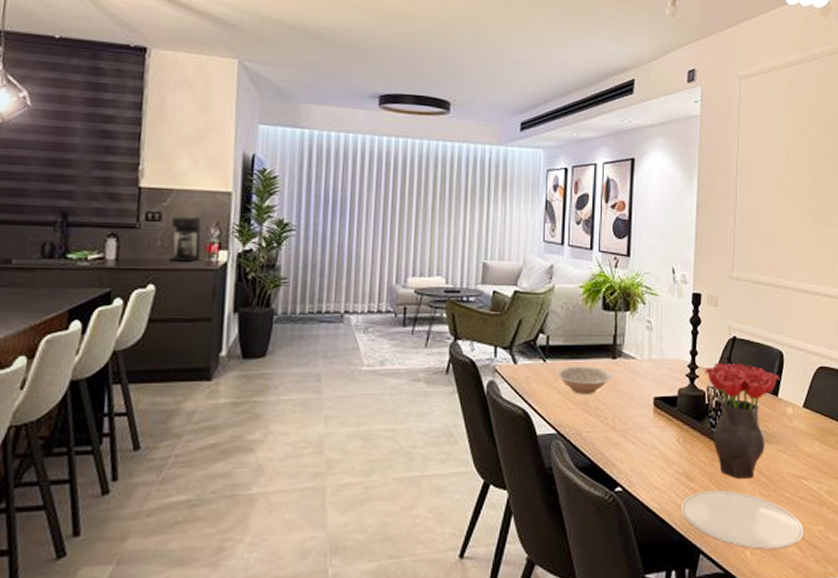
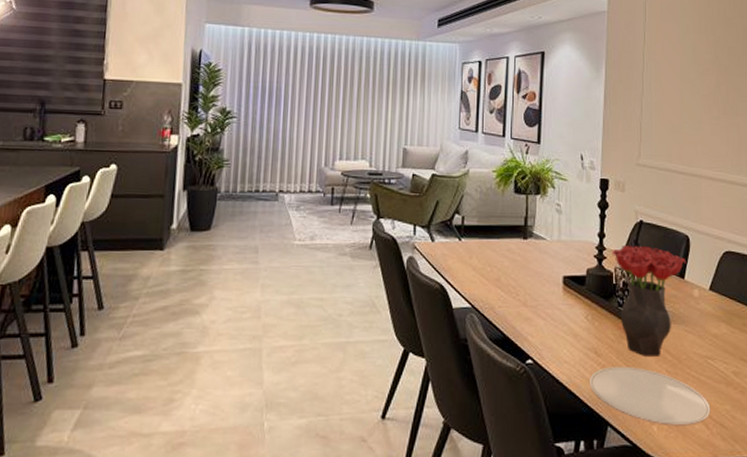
coffee maker: present [168,216,201,262] -> none [128,104,156,145]
bowl: present [555,366,613,394] -> none [470,245,524,272]

